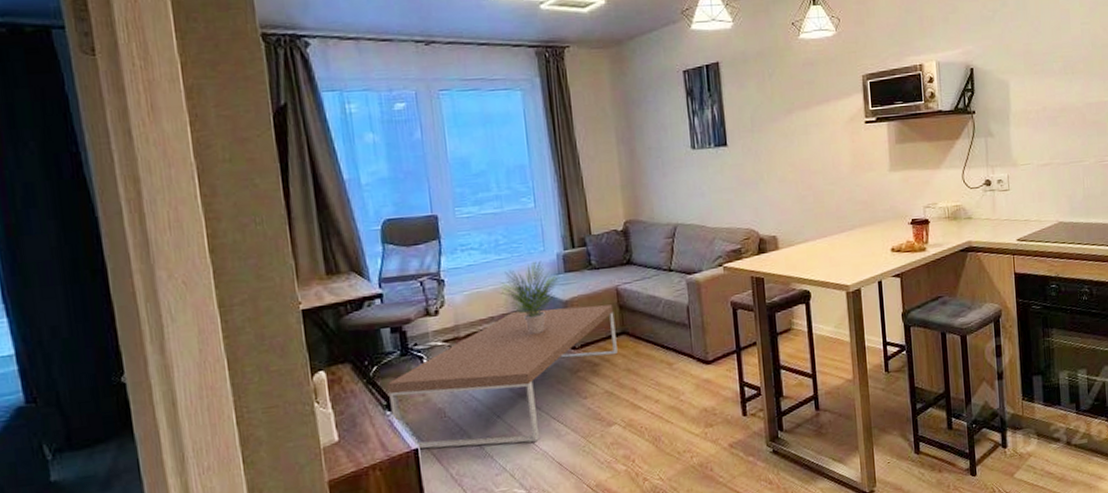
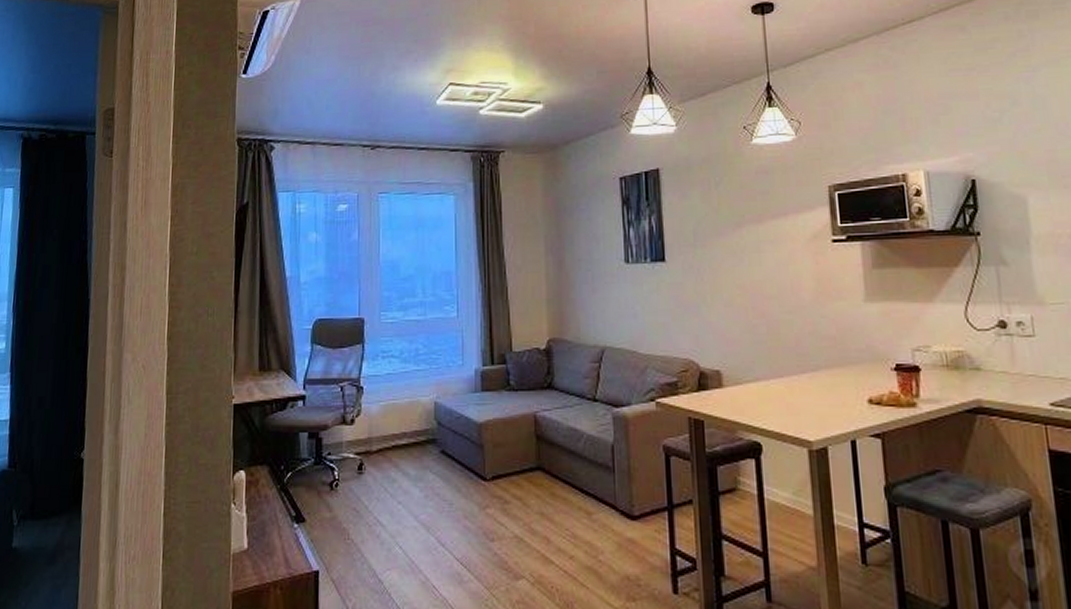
coffee table: present [388,304,618,449] -> none [298,430,531,584]
potted plant: present [499,260,560,336] -> none [415,375,476,459]

